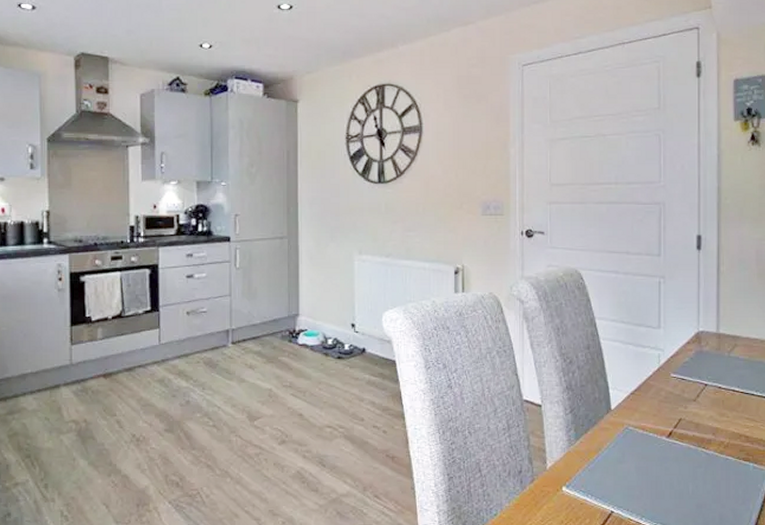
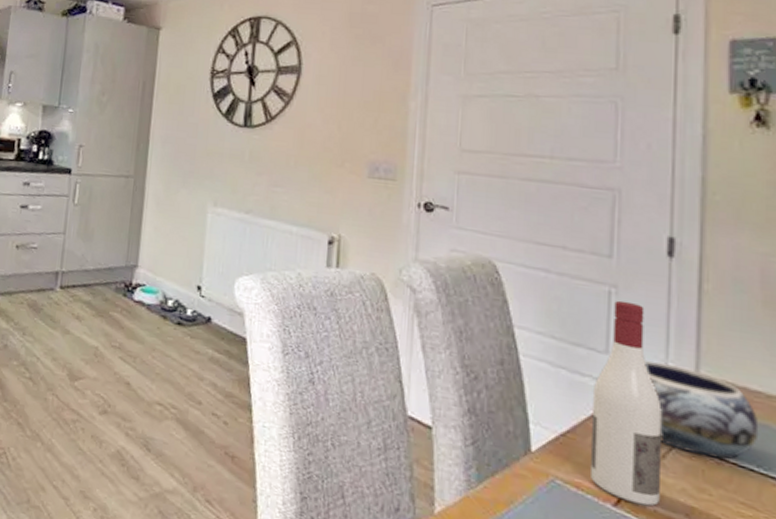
wine bottle: none [650,287,696,433] -> present [589,300,662,507]
decorative bowl: none [683,328,757,391] -> present [643,359,759,460]

